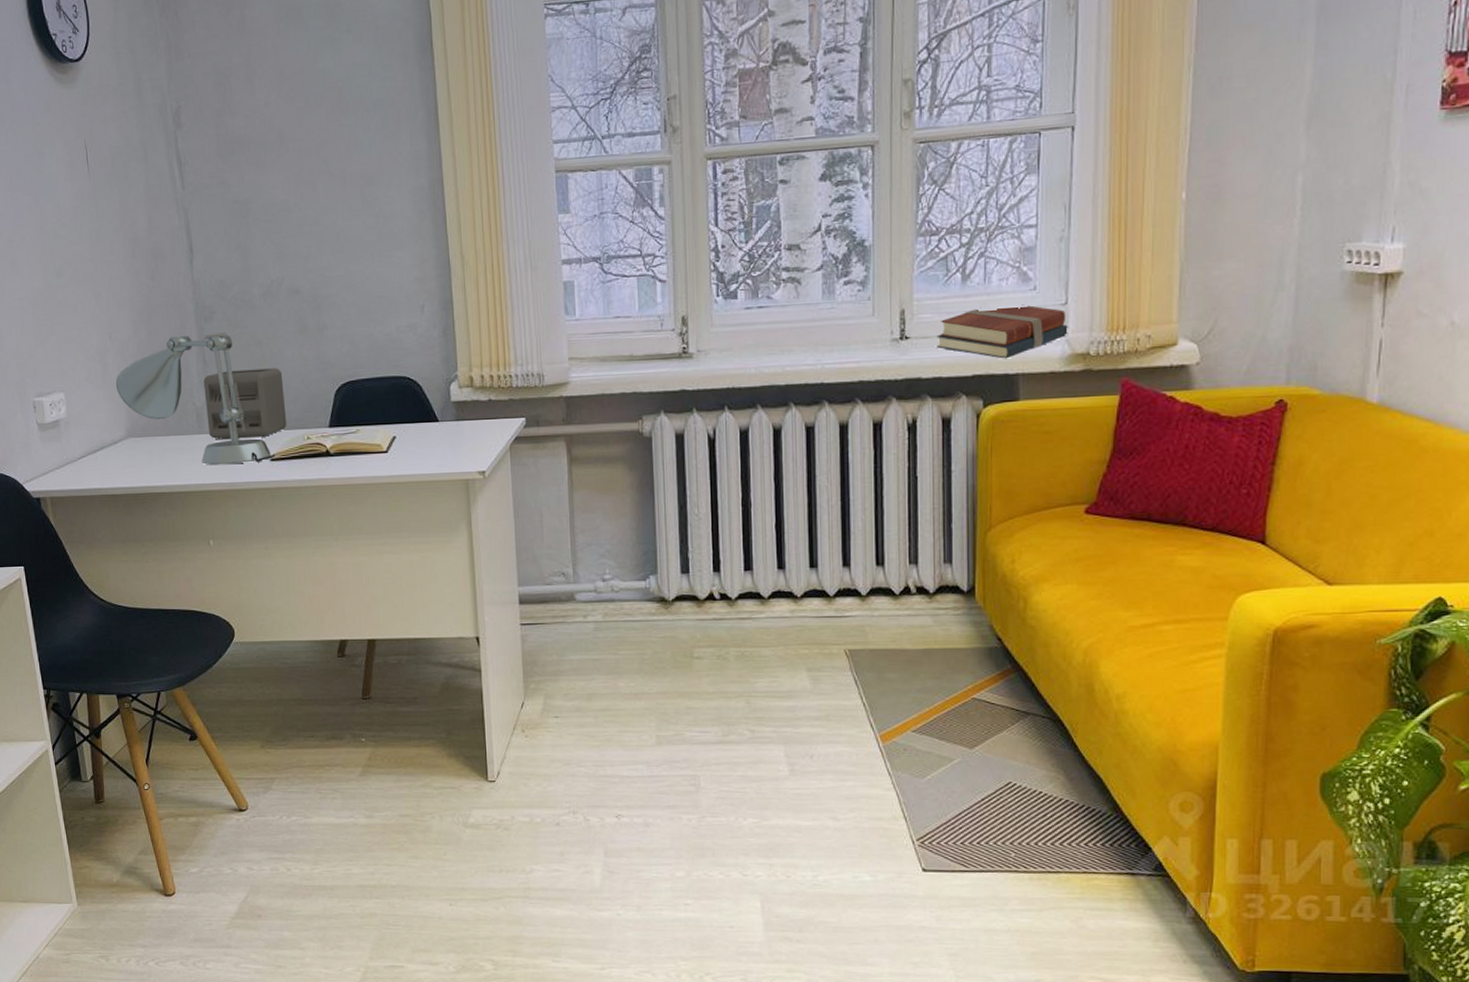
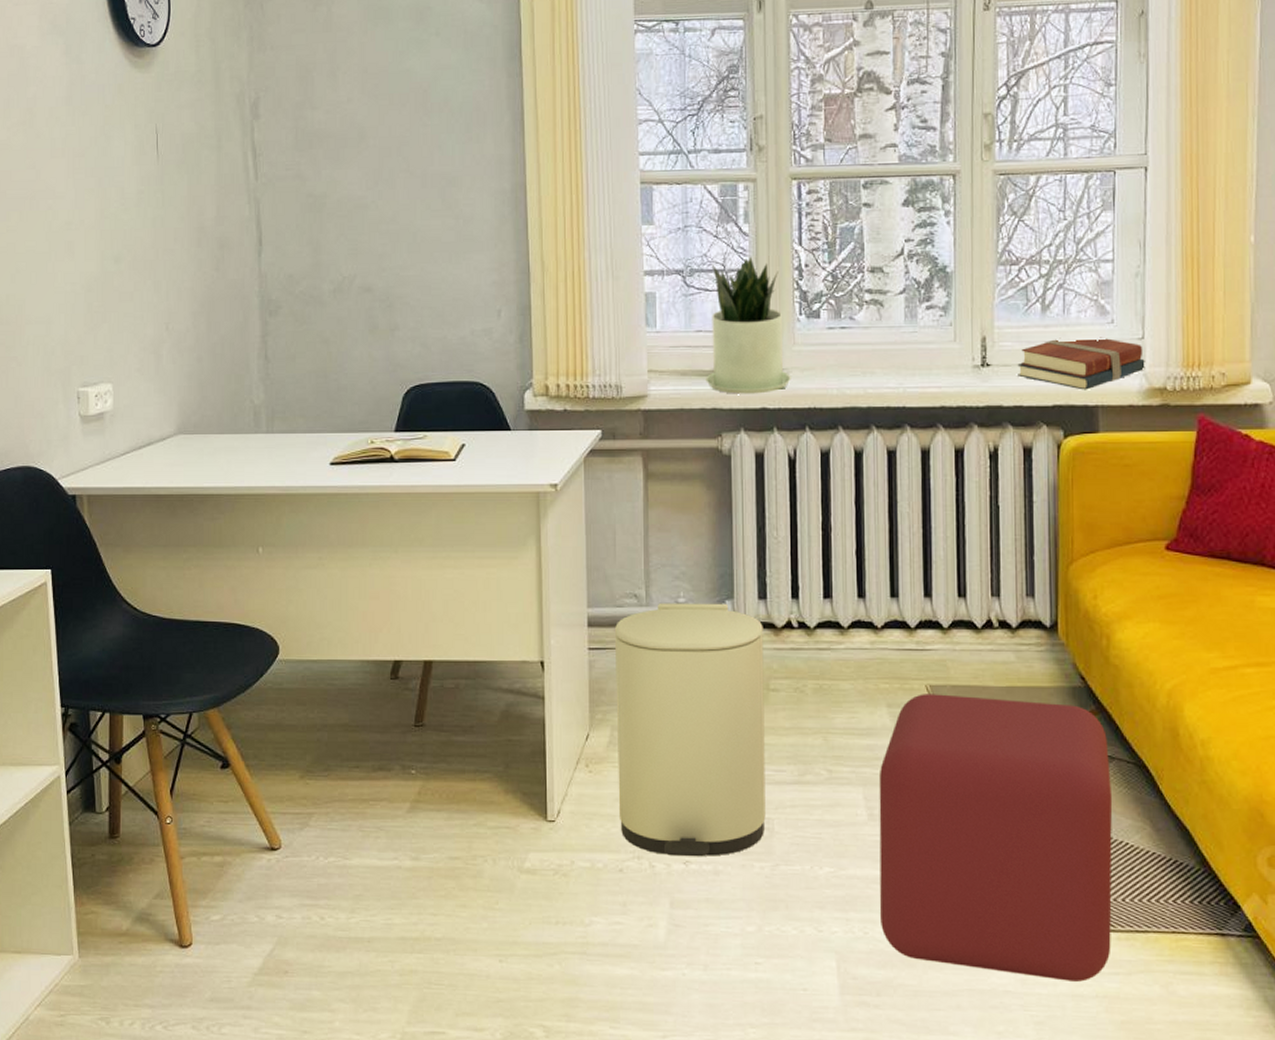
desk lamp: present [115,332,276,466] -> none [169,328,336,467]
desk organizer: present [203,368,287,439] -> none [264,367,350,439]
pedal bin: none [544,578,692,811] -> present [614,602,766,857]
planter: none [625,241,709,378] -> present [705,257,791,394]
cube: none [799,658,1027,918] -> present [878,694,1113,982]

